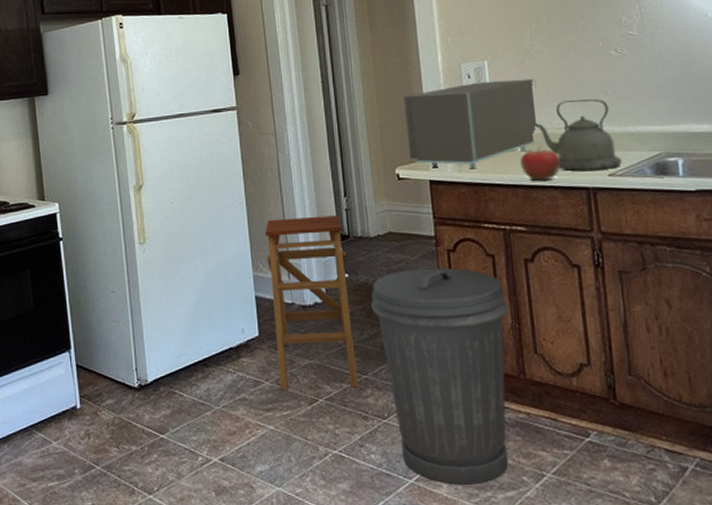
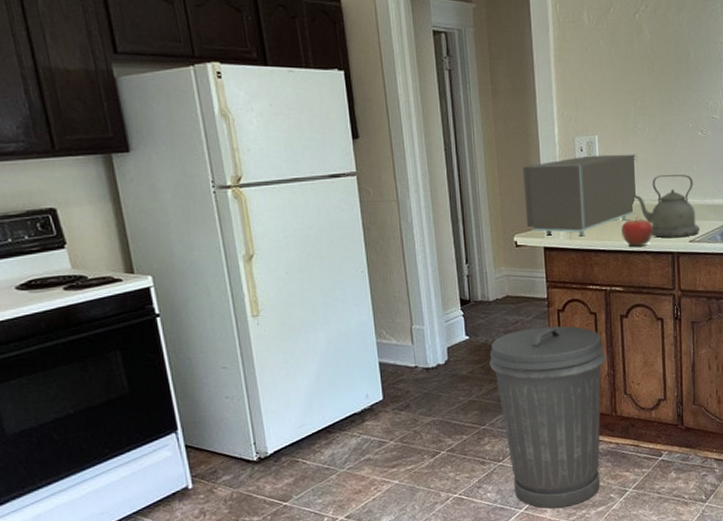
step ladder: present [265,215,359,390] -> none [388,282,478,447]

